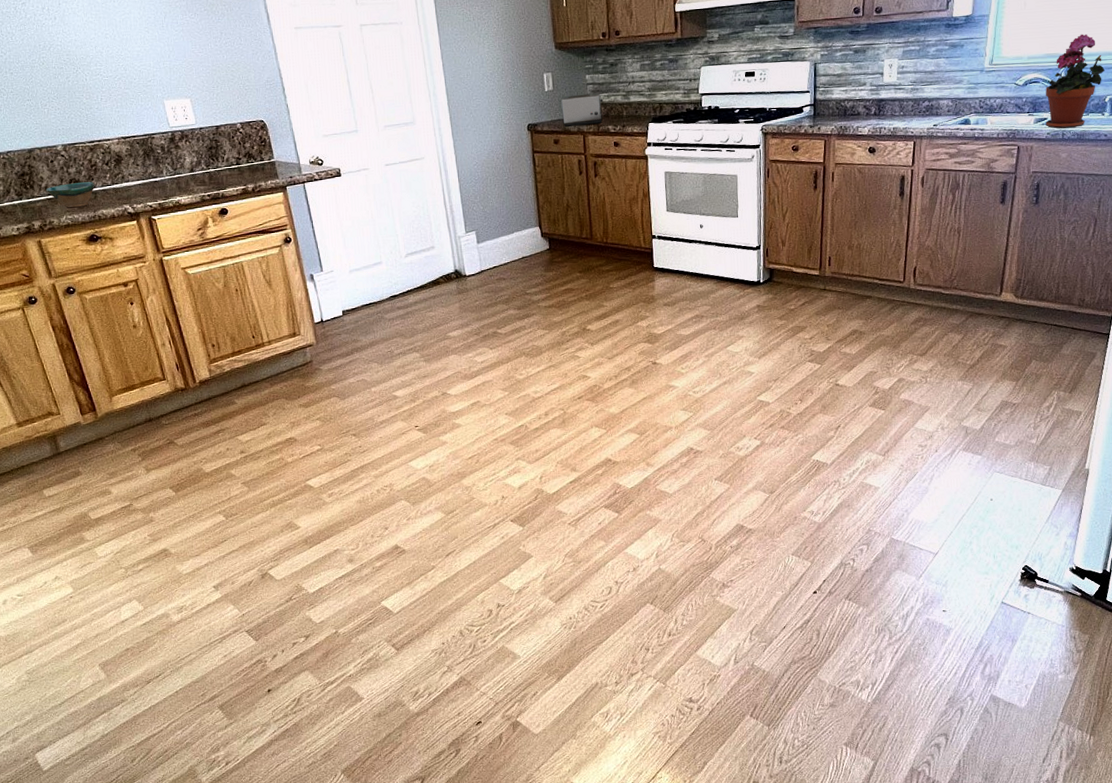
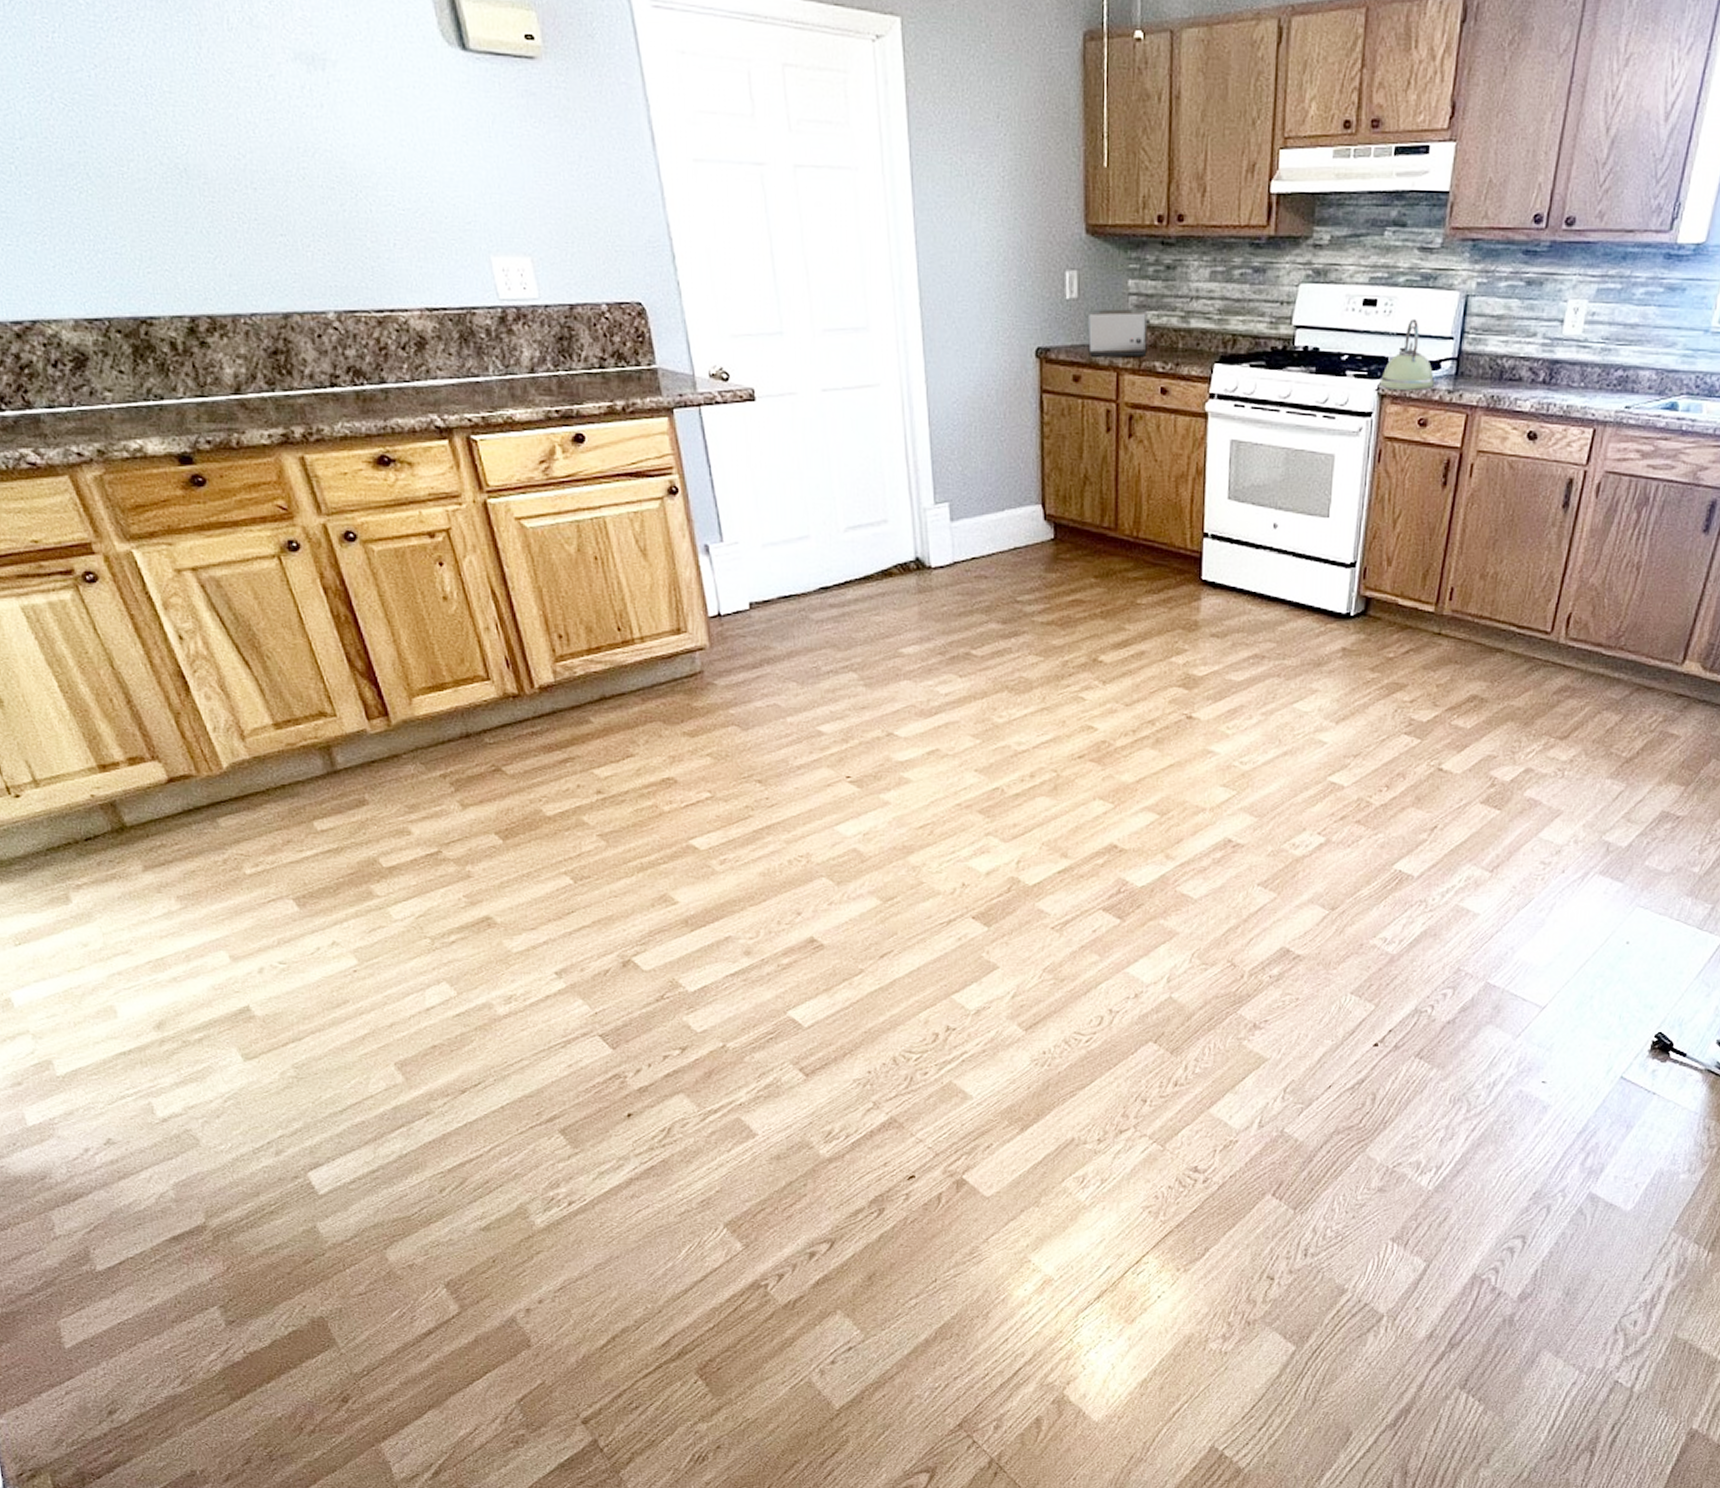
bowl: present [46,182,95,209] -> none [311,373,386,413]
kettle: none [762,81,801,130] -> present [1379,318,1435,392]

